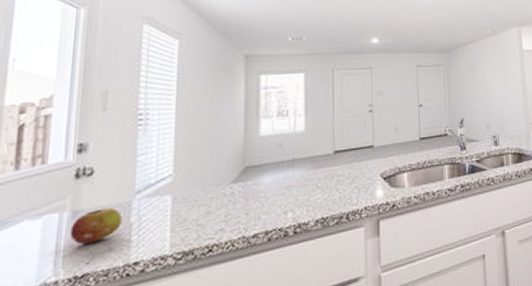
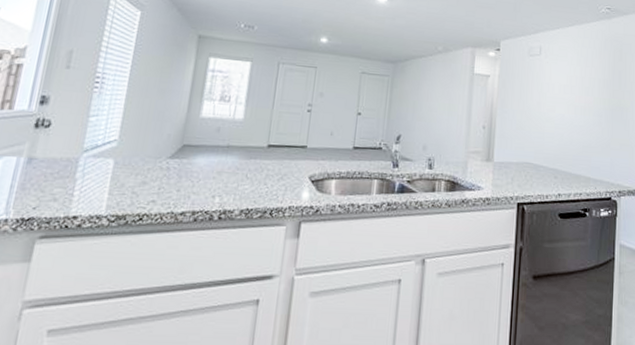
fruit: present [70,207,122,244] -> none [23,159,69,190]

